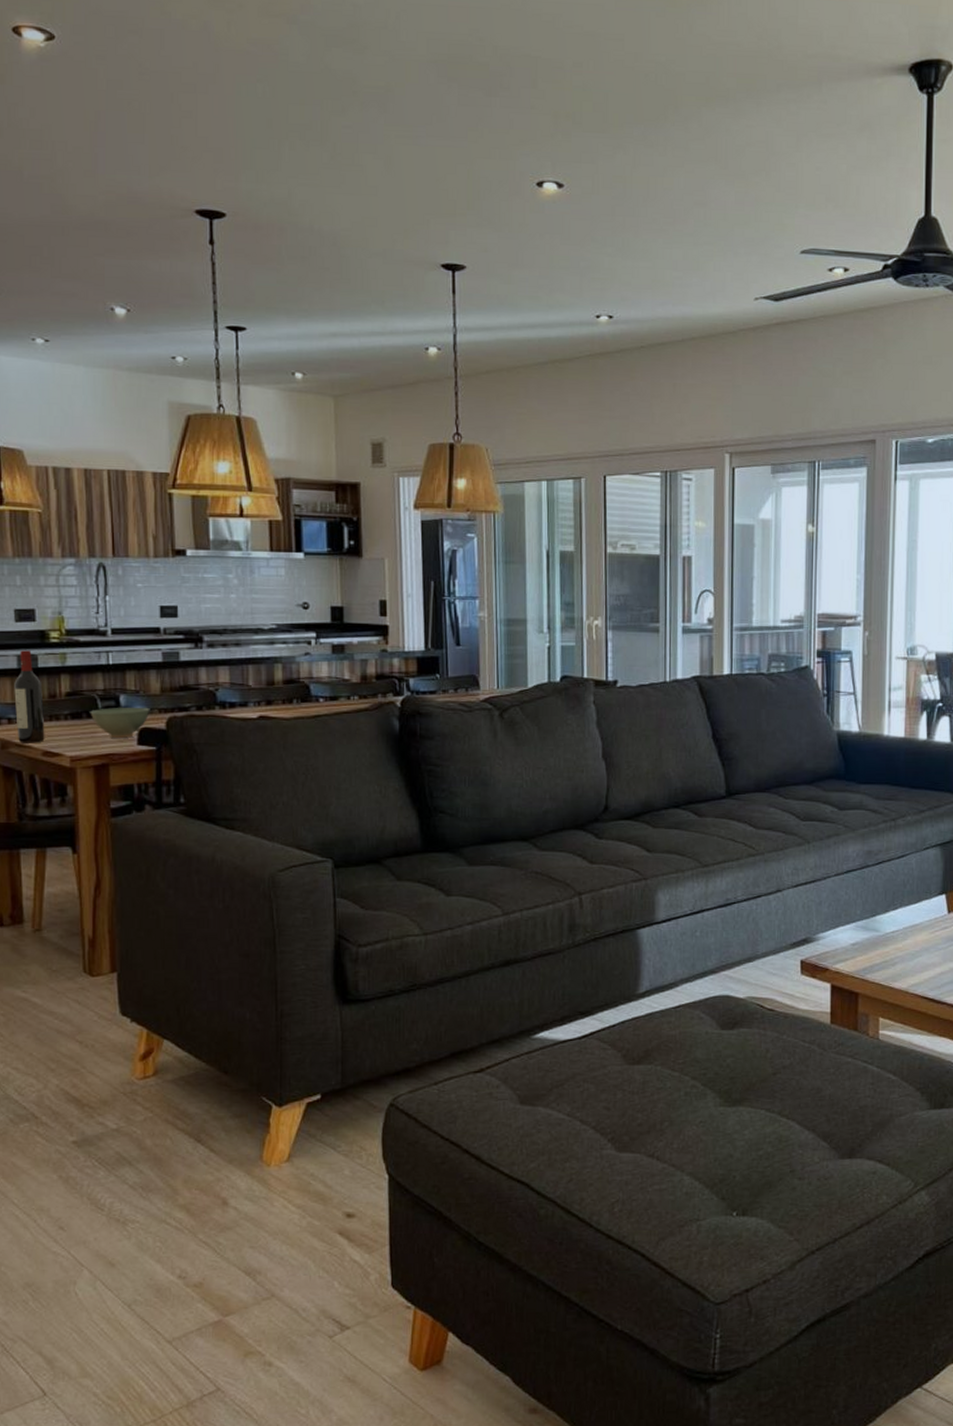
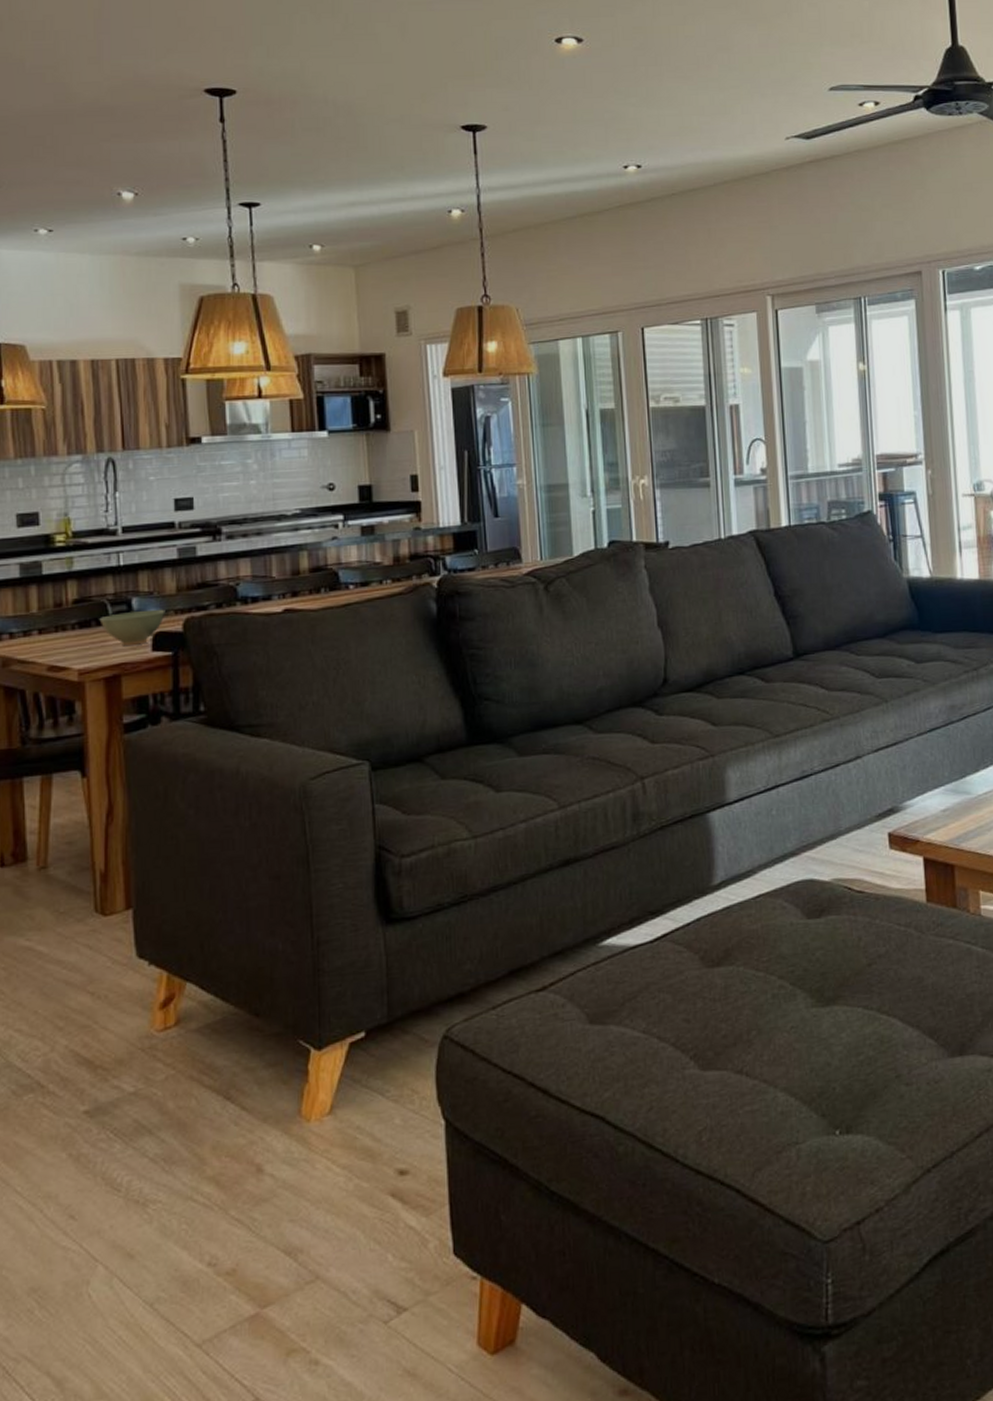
wine bottle: present [14,650,45,743] -> none [16,557,50,659]

